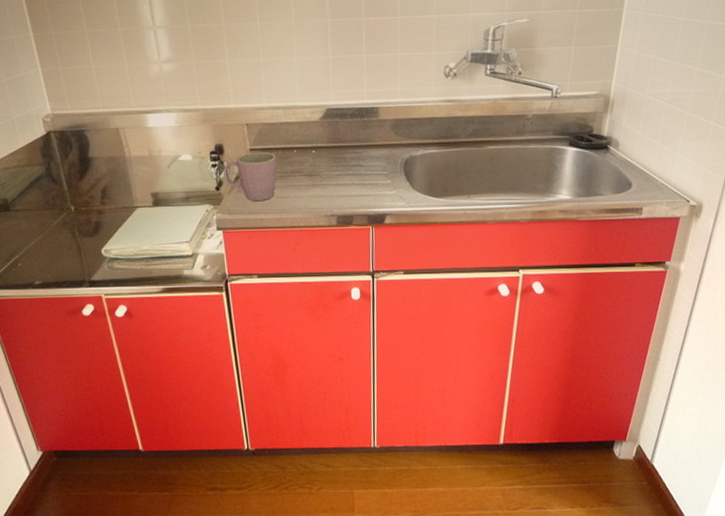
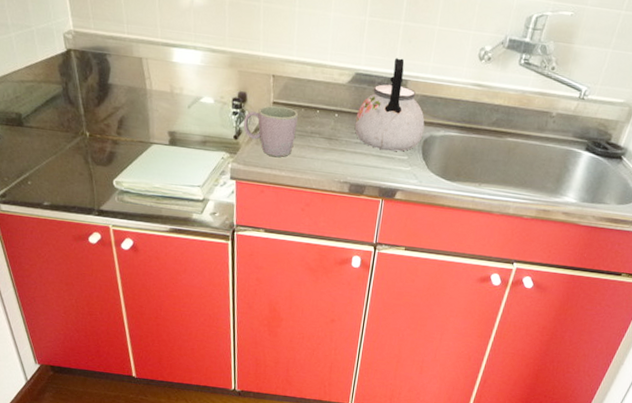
kettle: none [333,88,403,178] -> present [354,58,425,152]

